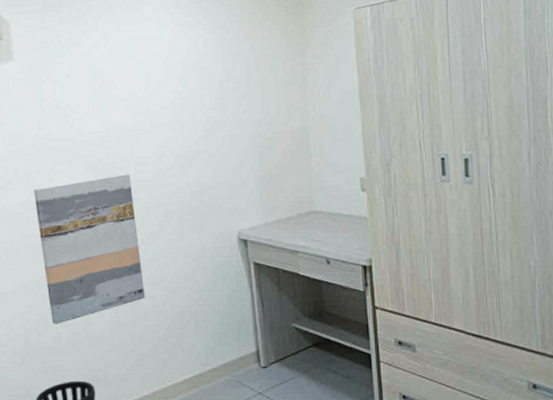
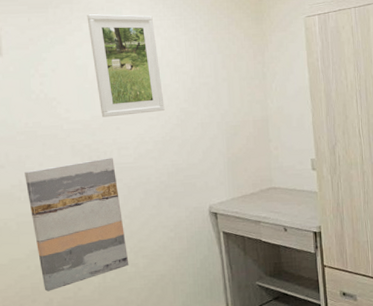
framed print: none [104,11,189,128] -> present [87,14,165,118]

